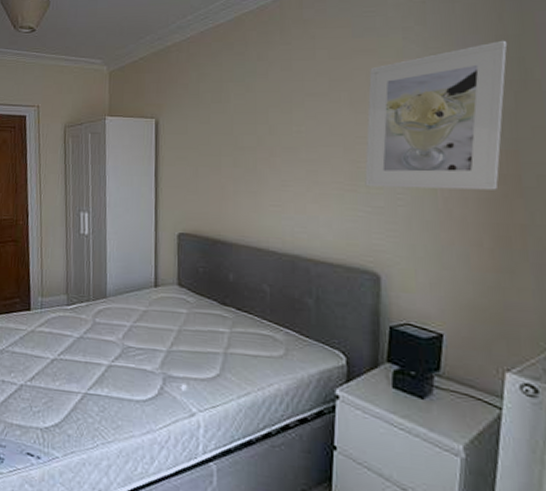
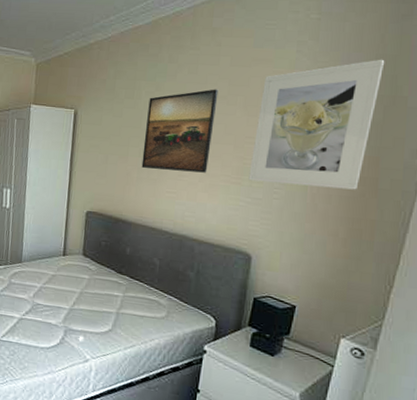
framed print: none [237,86,318,181] -> present [141,89,219,173]

